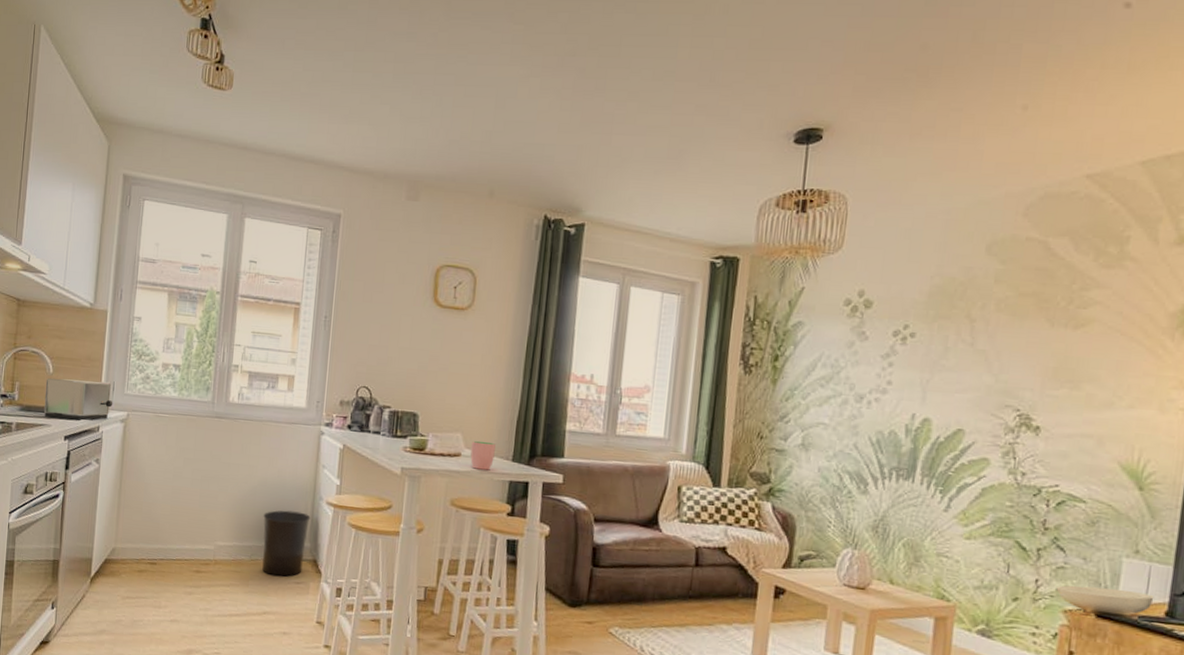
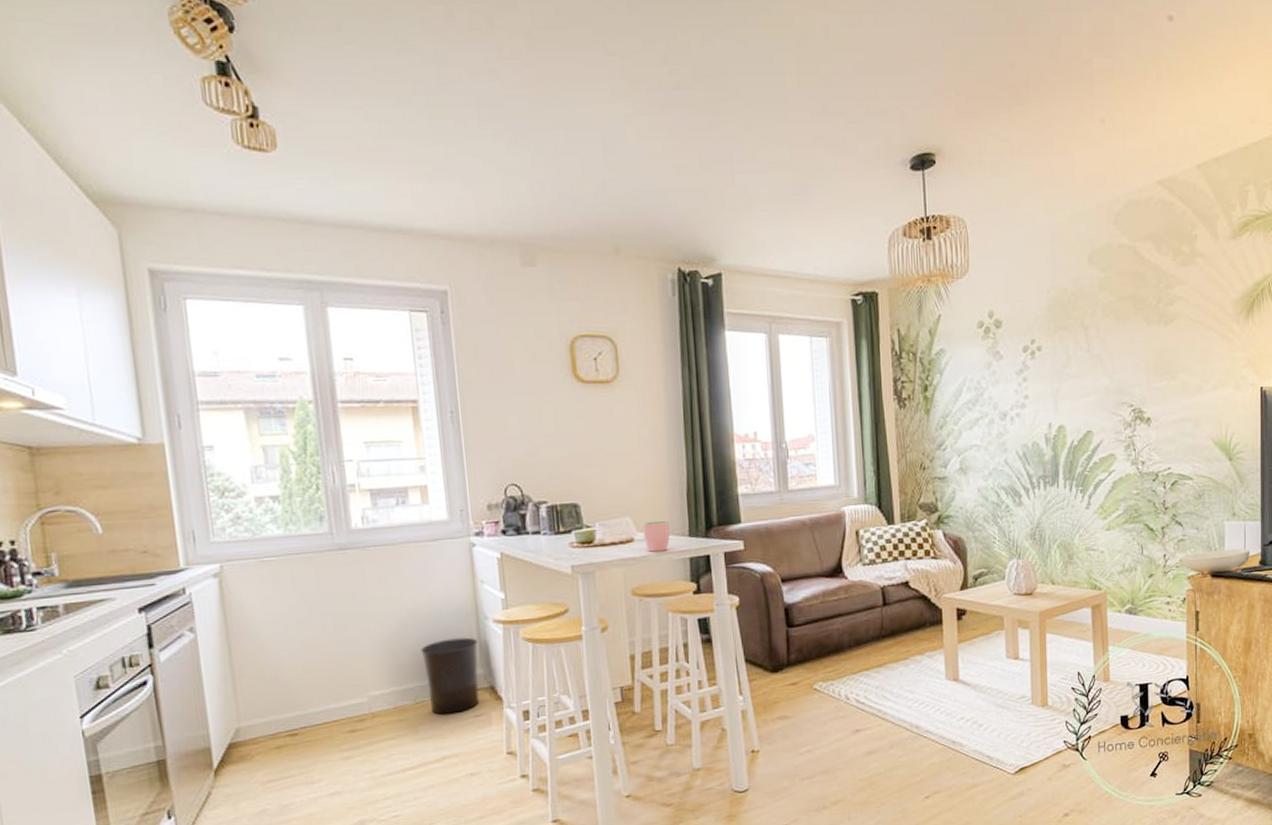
toaster: present [43,377,113,421] -> none [95,531,198,589]

